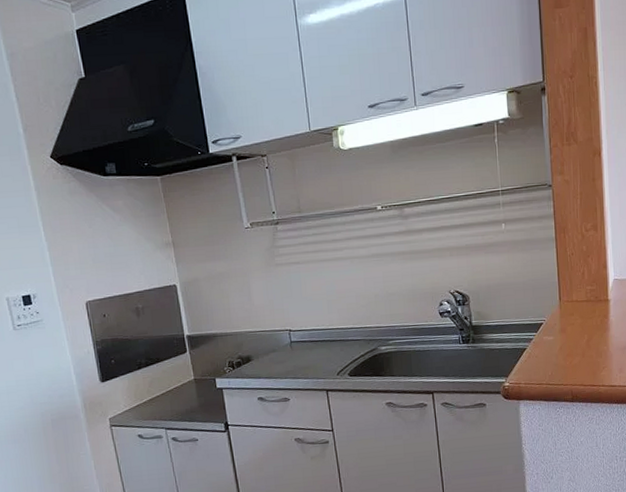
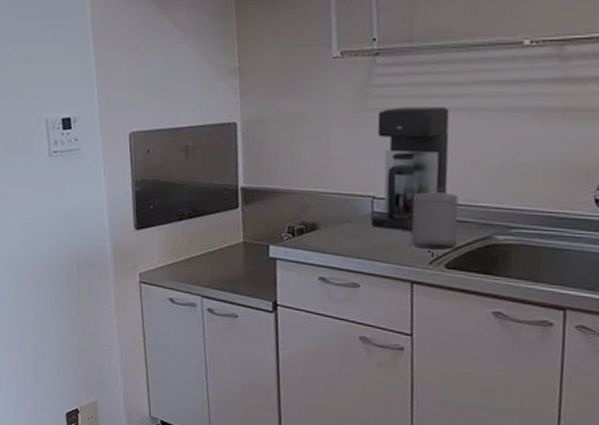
coffee maker: none [284,258,342,354] -> present [371,107,450,231]
canister: none [306,316,367,368] -> present [393,186,479,256]

